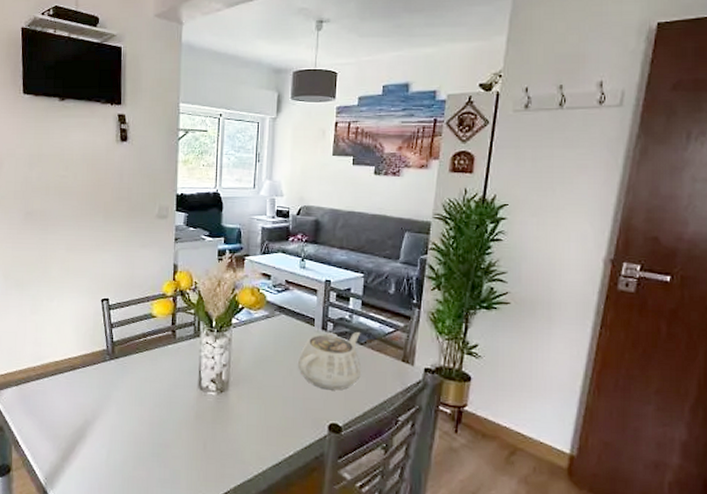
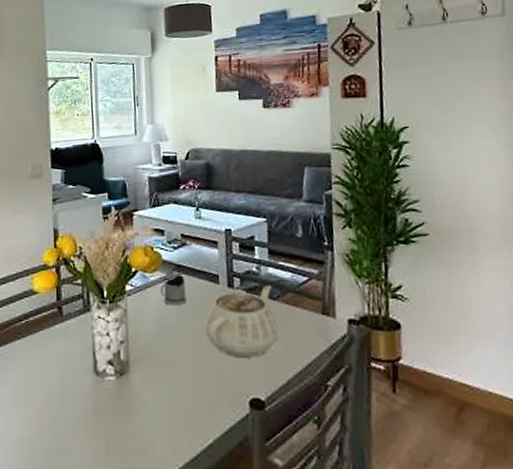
tea glass holder: none [262,315,285,340] -> present [161,275,188,305]

